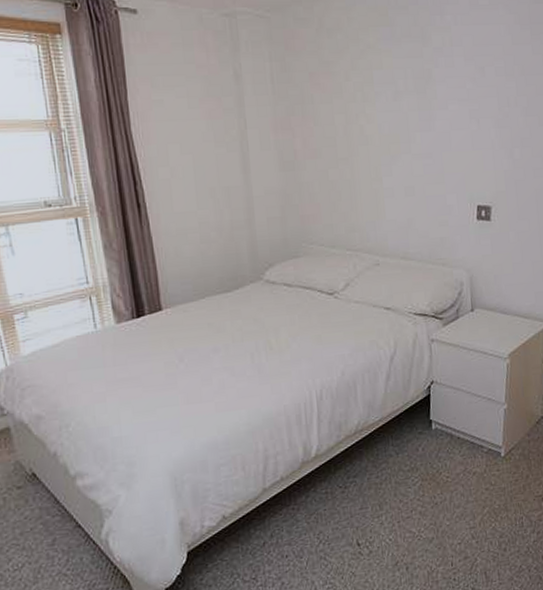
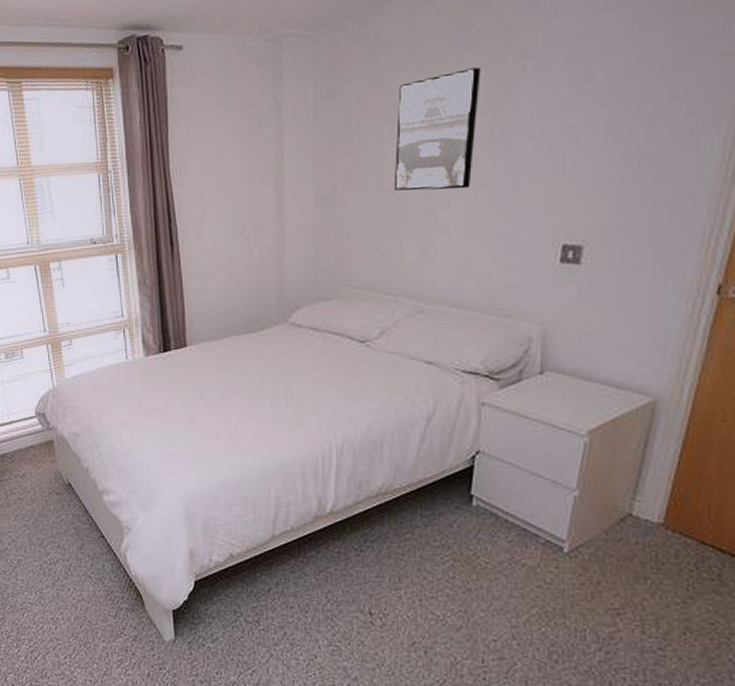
wall art: none [343,58,407,159] -> present [393,67,481,191]

